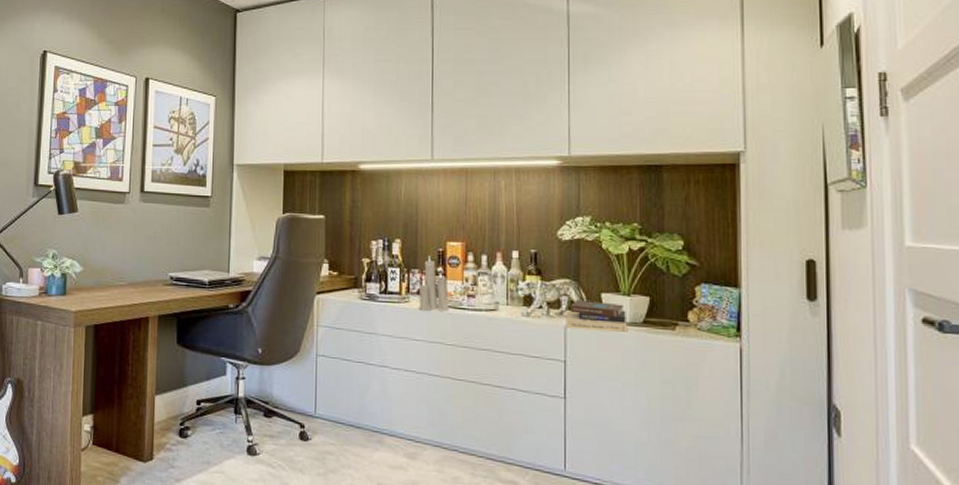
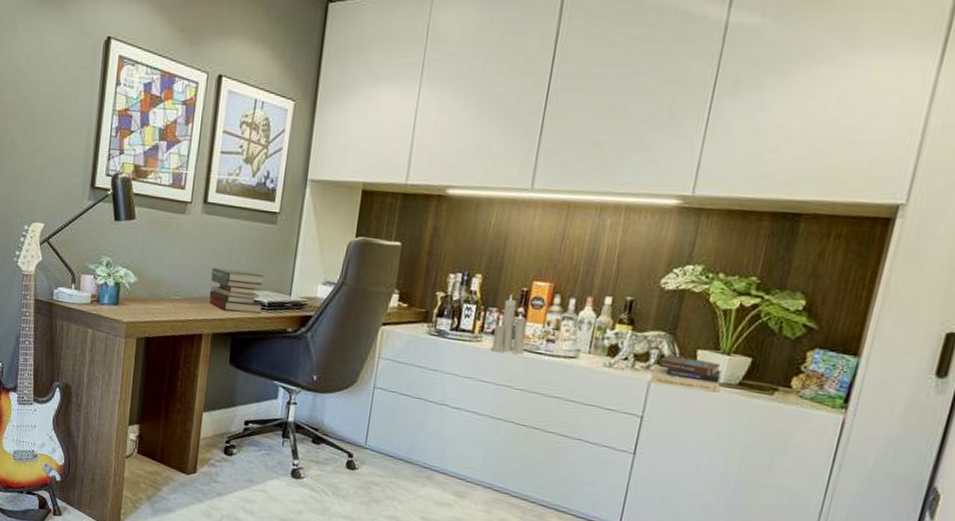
books: none [152,251,204,293] -> present [209,267,265,315]

